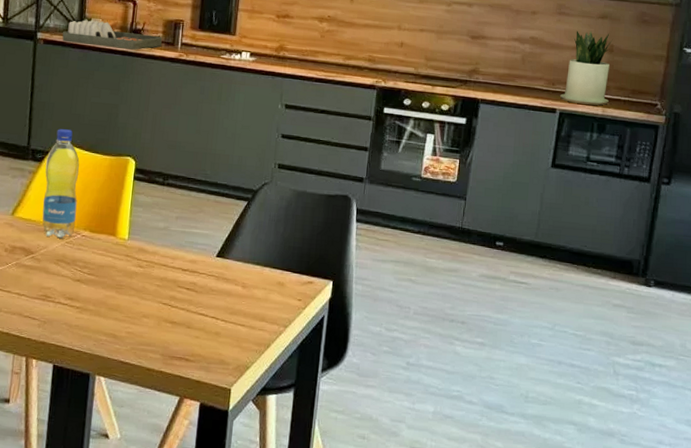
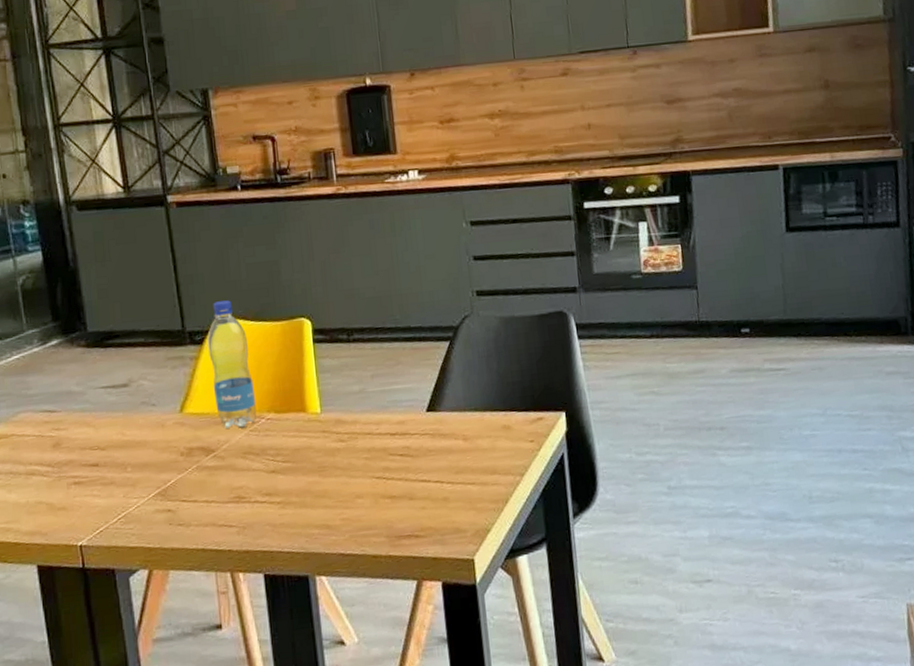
sushi platter: present [62,20,163,51] -> none [197,167,315,201]
planter: present [559,30,613,106] -> none [779,68,836,155]

